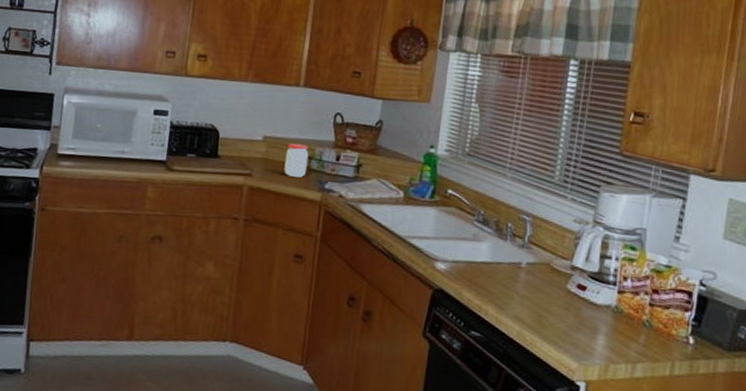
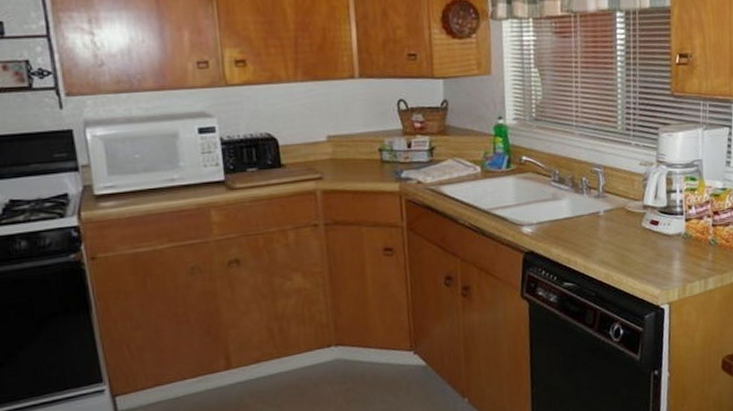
jar: present [284,143,309,178] -> none [354,137,379,173]

